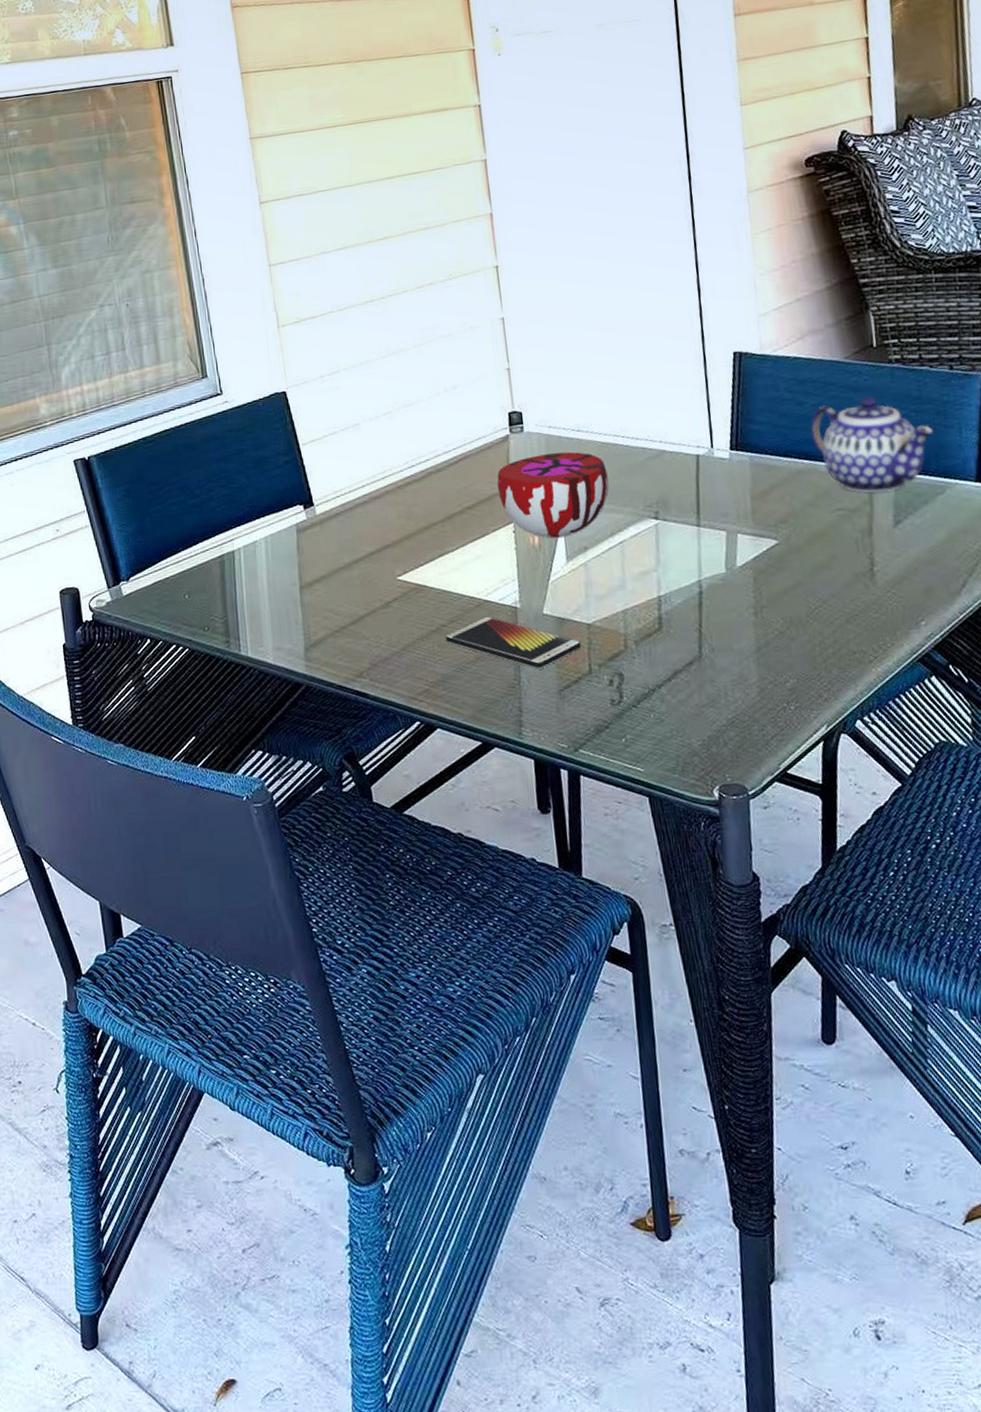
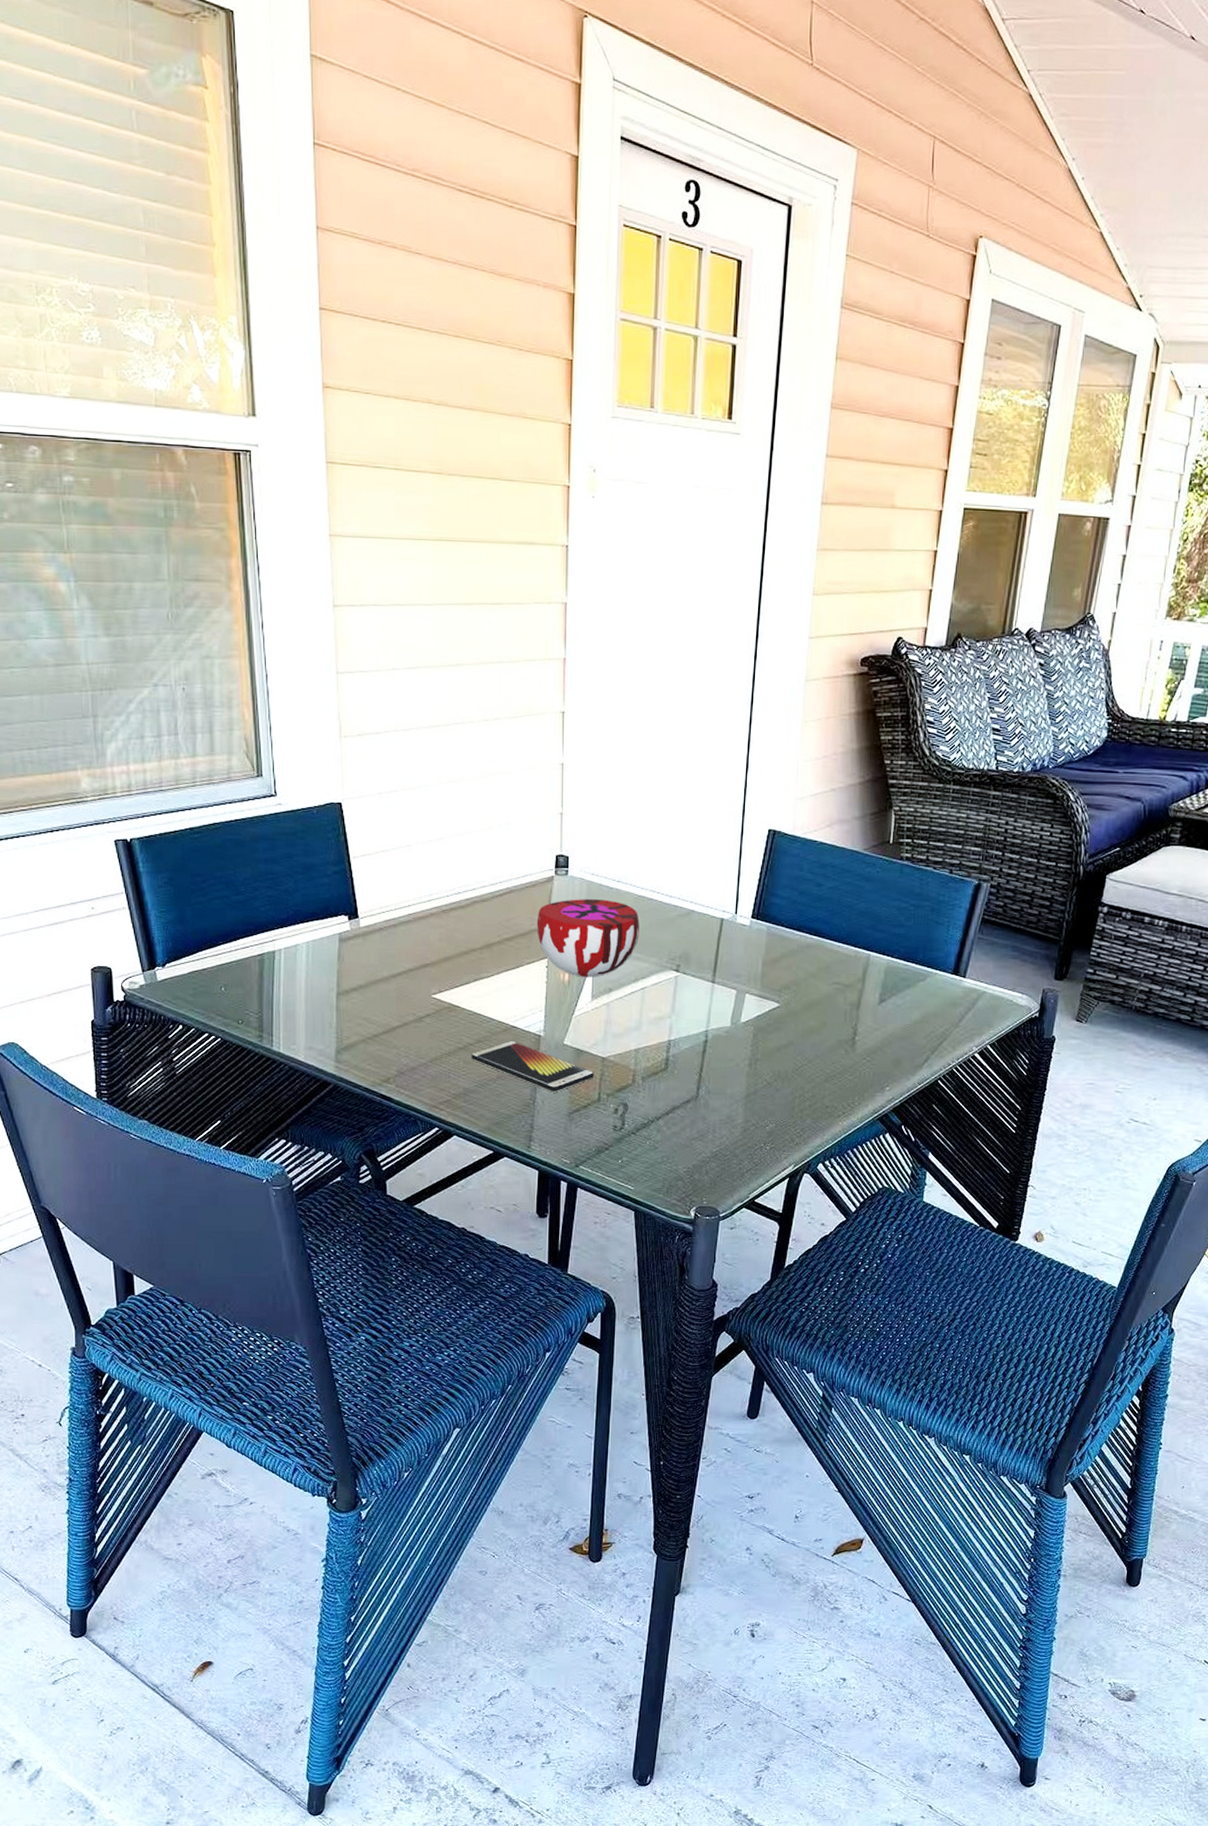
teapot: present [810,396,935,494] -> none [823,886,927,973]

